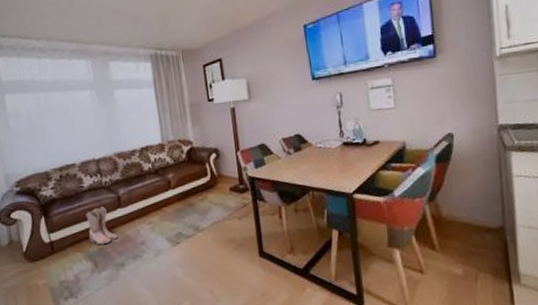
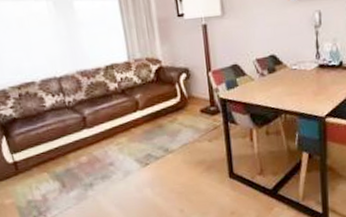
boots: present [85,206,119,245] -> none [49,127,86,166]

